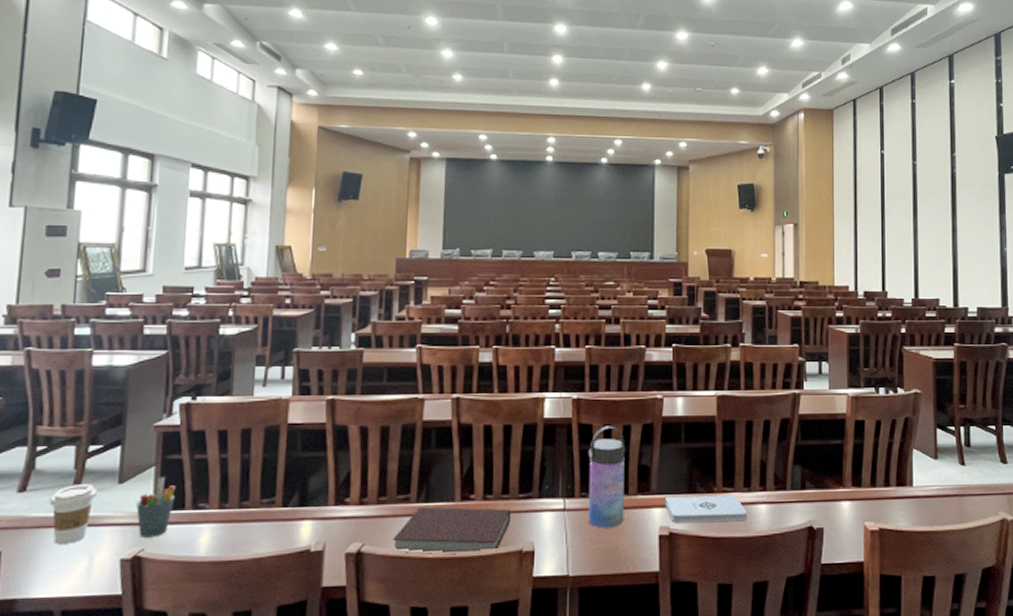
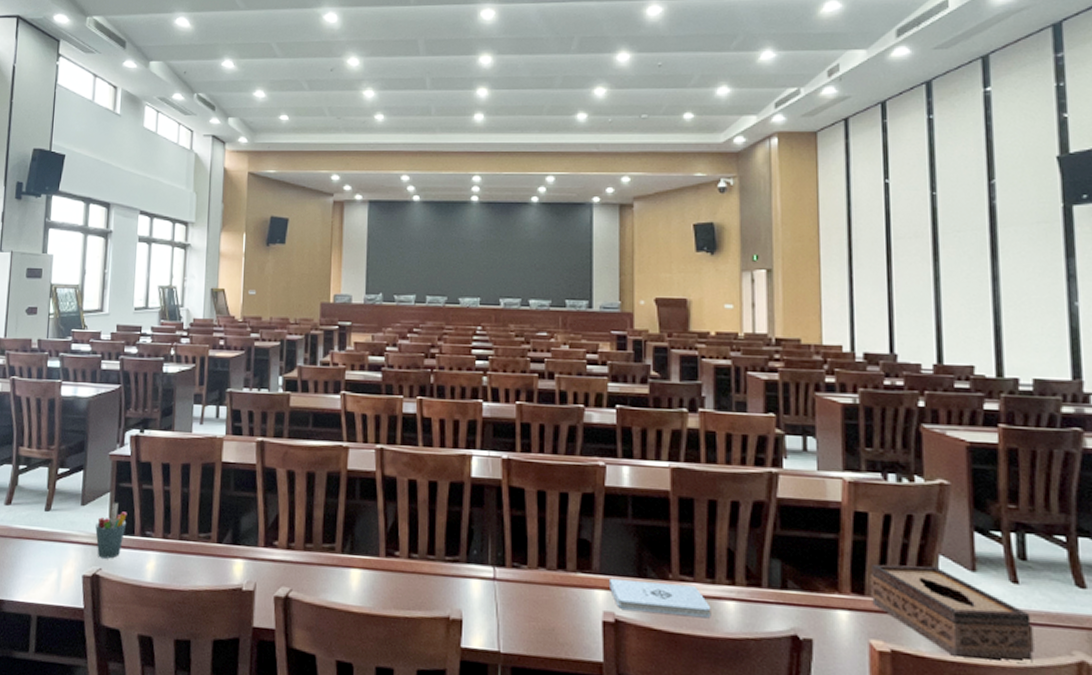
coffee cup: present [49,484,97,544] -> none [28,502,65,556]
notebook: present [392,506,512,555] -> none [318,558,438,615]
water bottle: present [588,426,626,528] -> none [520,491,563,606]
tissue box: none [865,458,974,528] -> present [869,564,1034,665]

